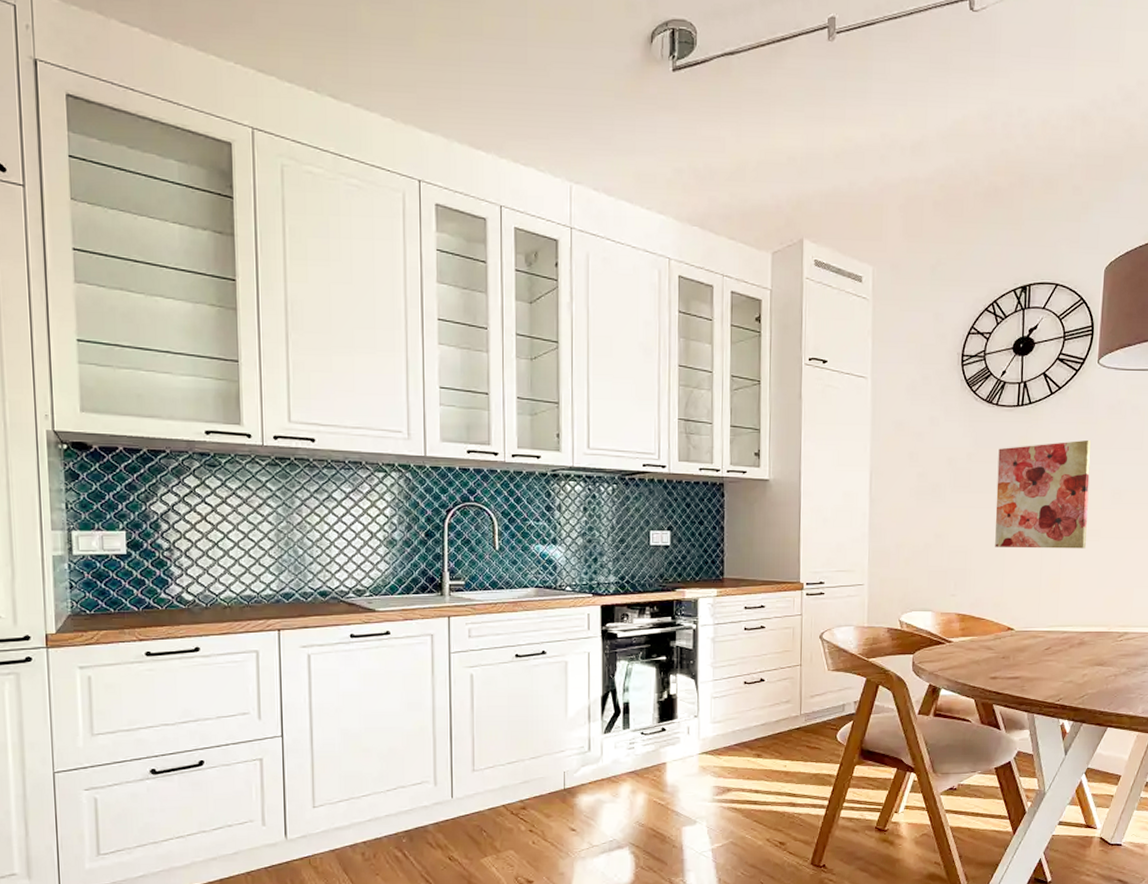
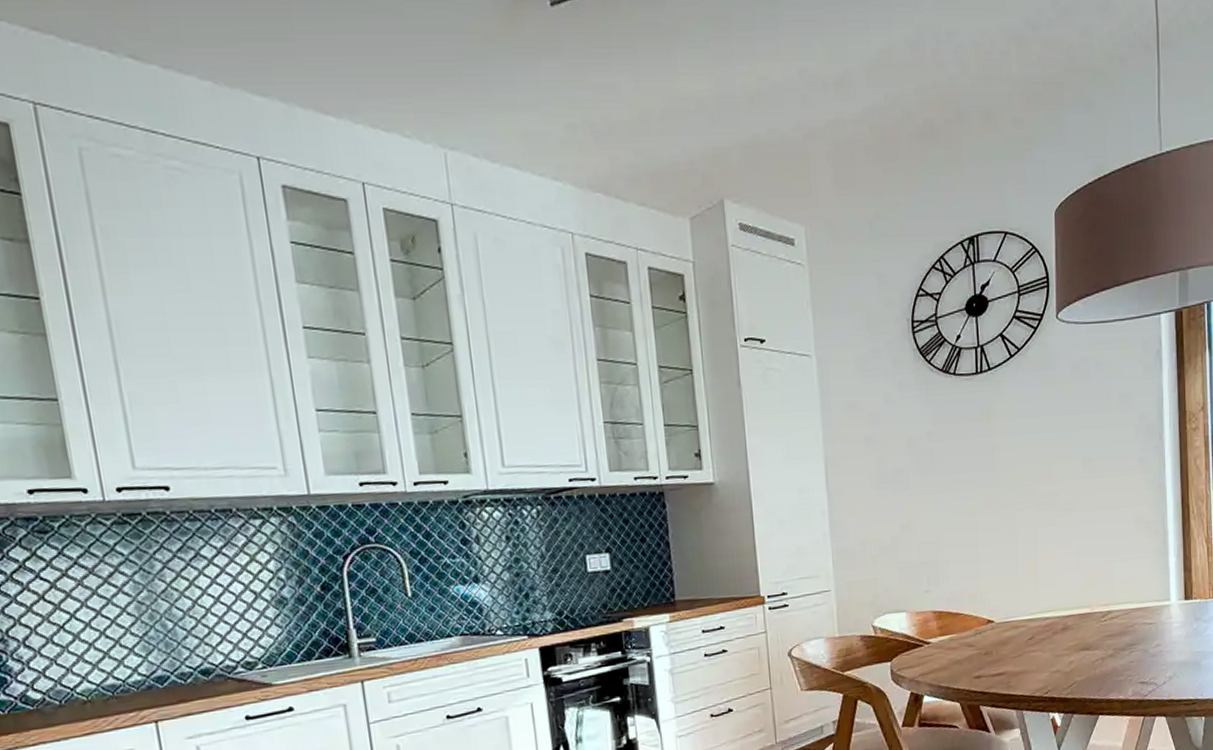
wall art: present [995,439,1091,549] -> none [960,404,1062,534]

